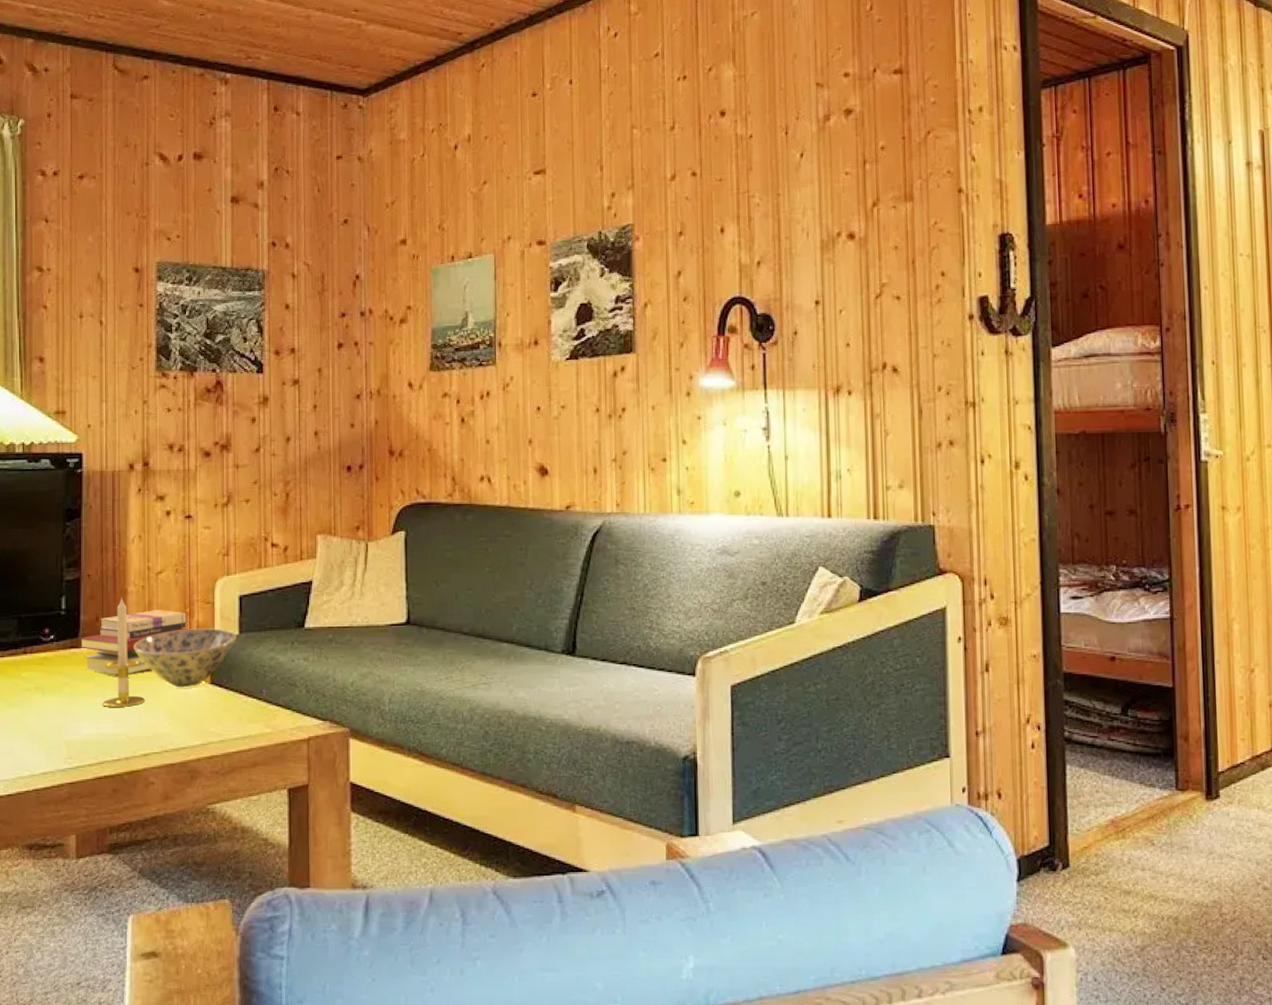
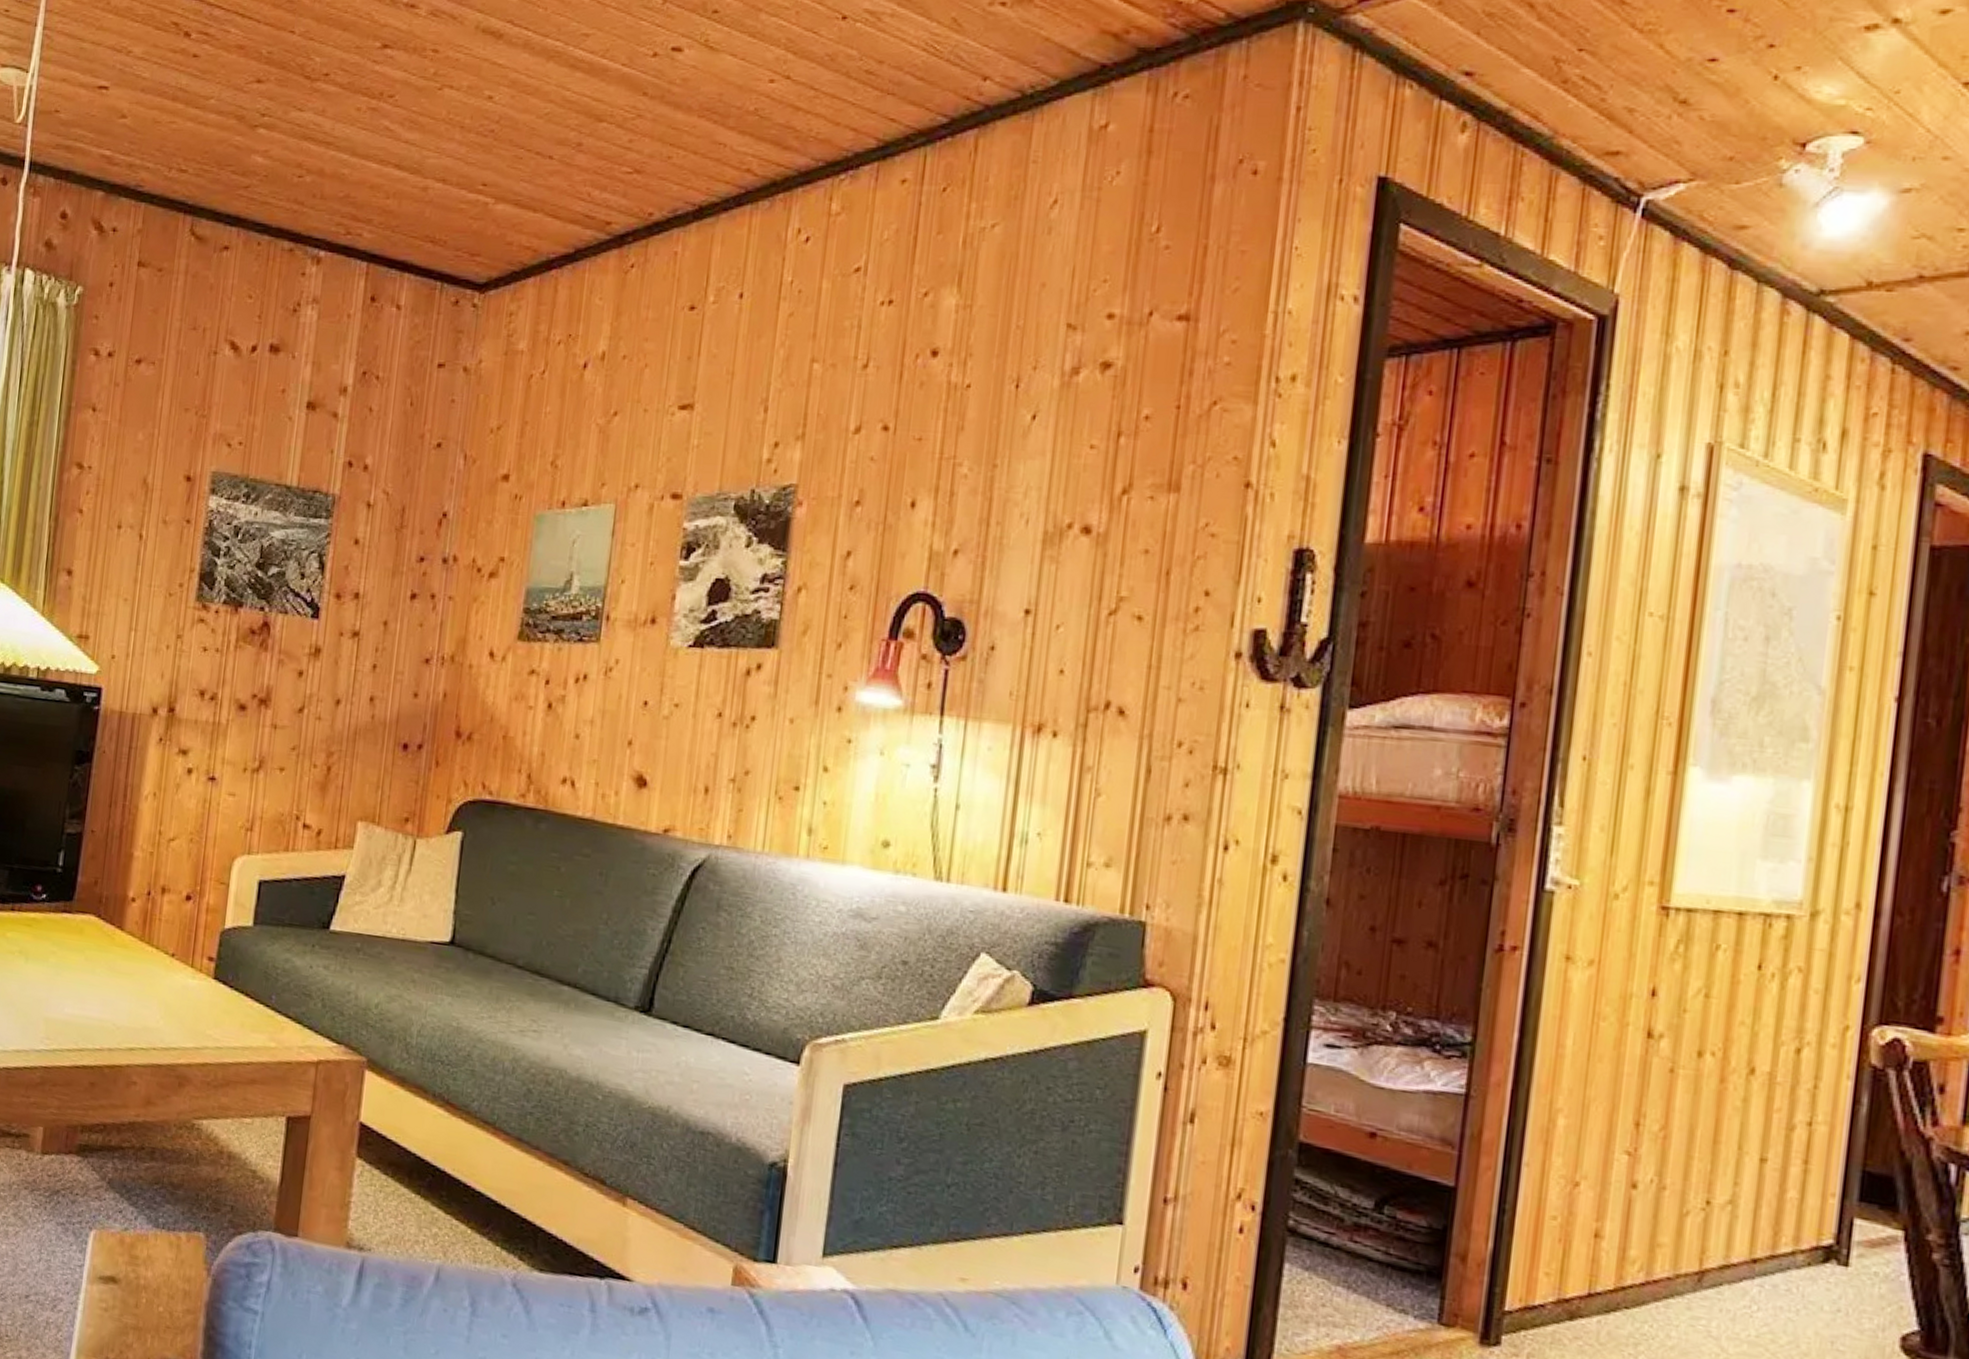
books: present [79,610,189,677] -> none [73,882,197,954]
candle: present [102,597,145,707] -> none [89,861,139,990]
bowl: present [133,628,237,688] -> none [132,910,251,979]

